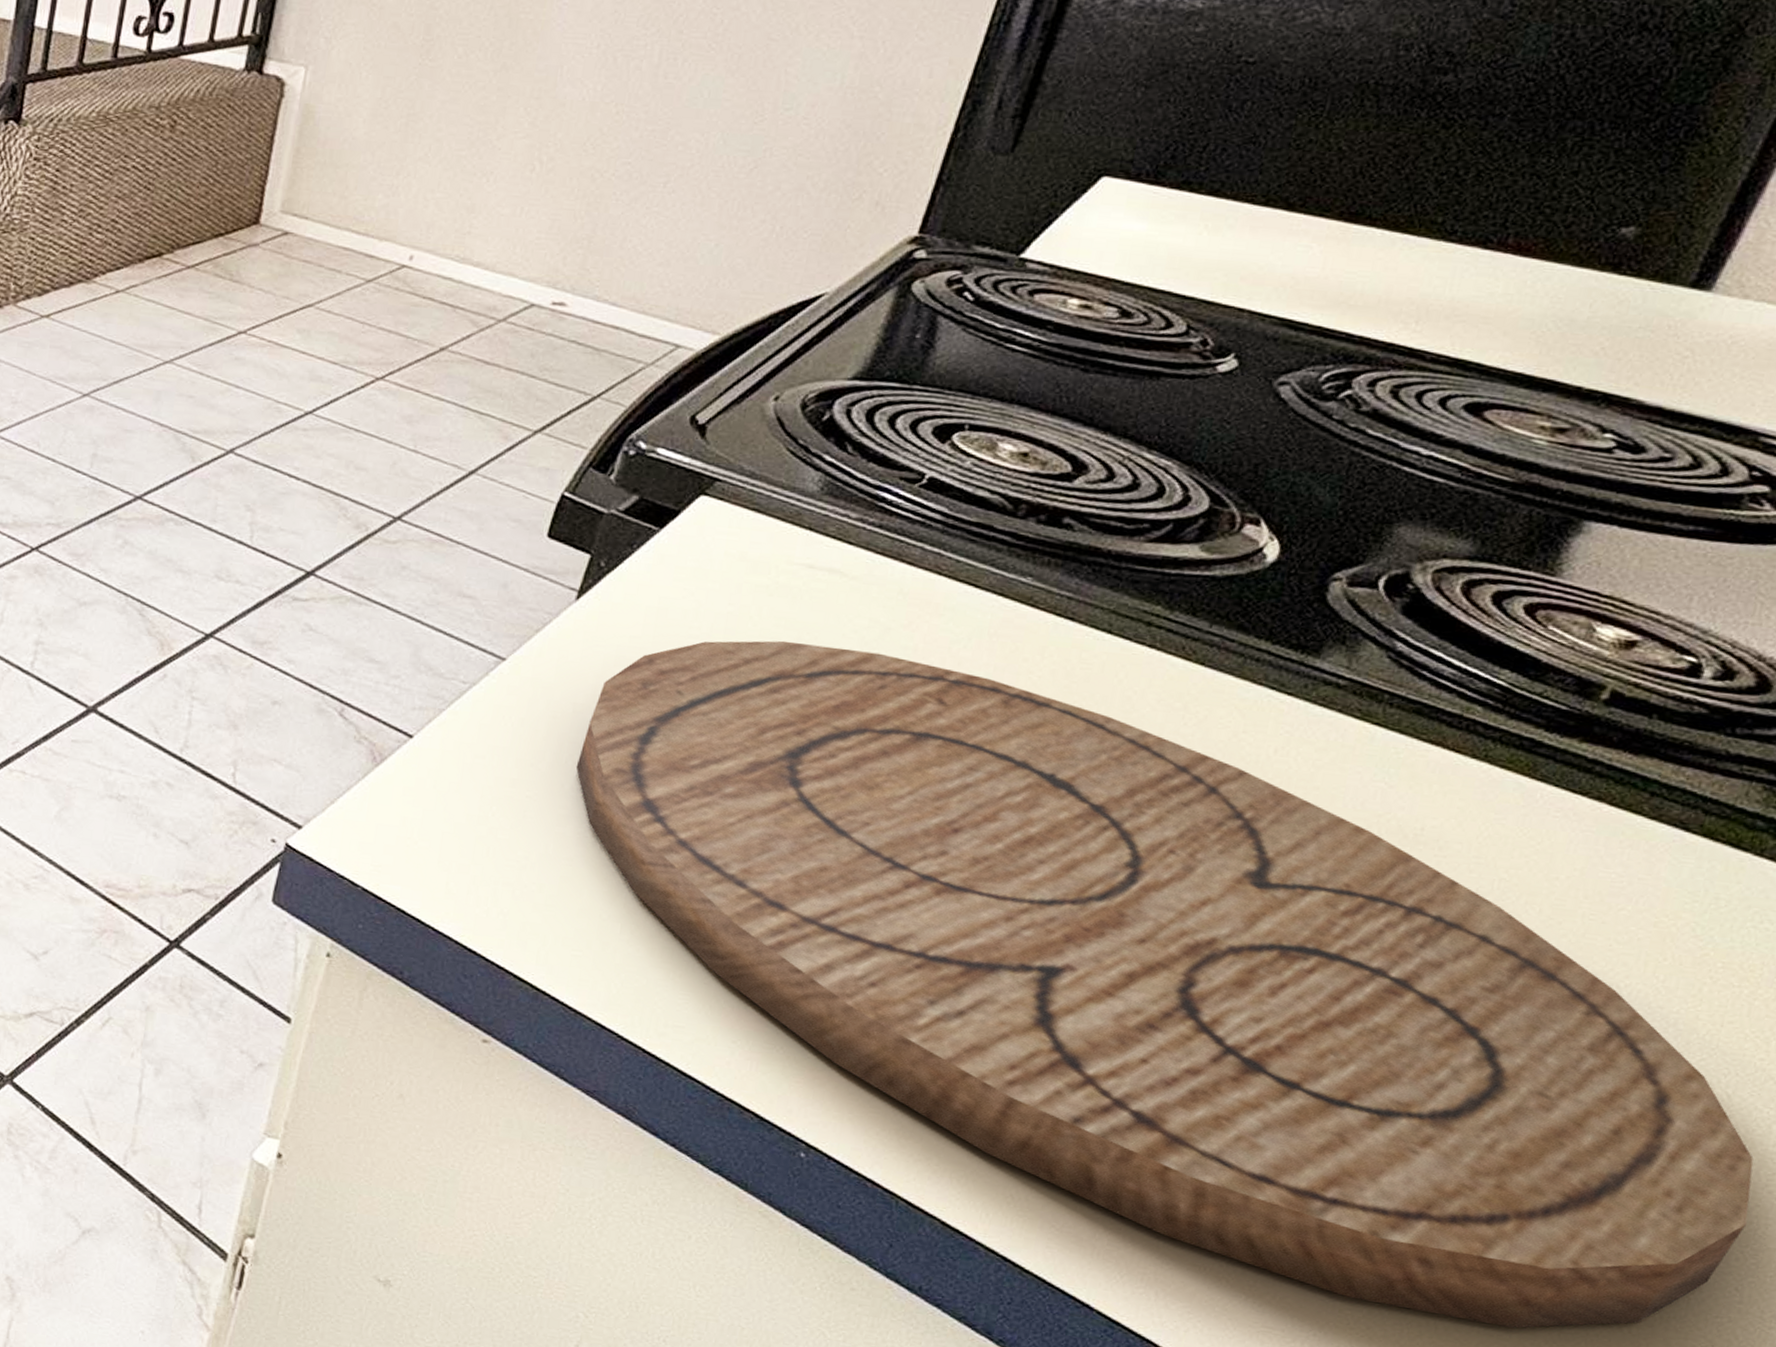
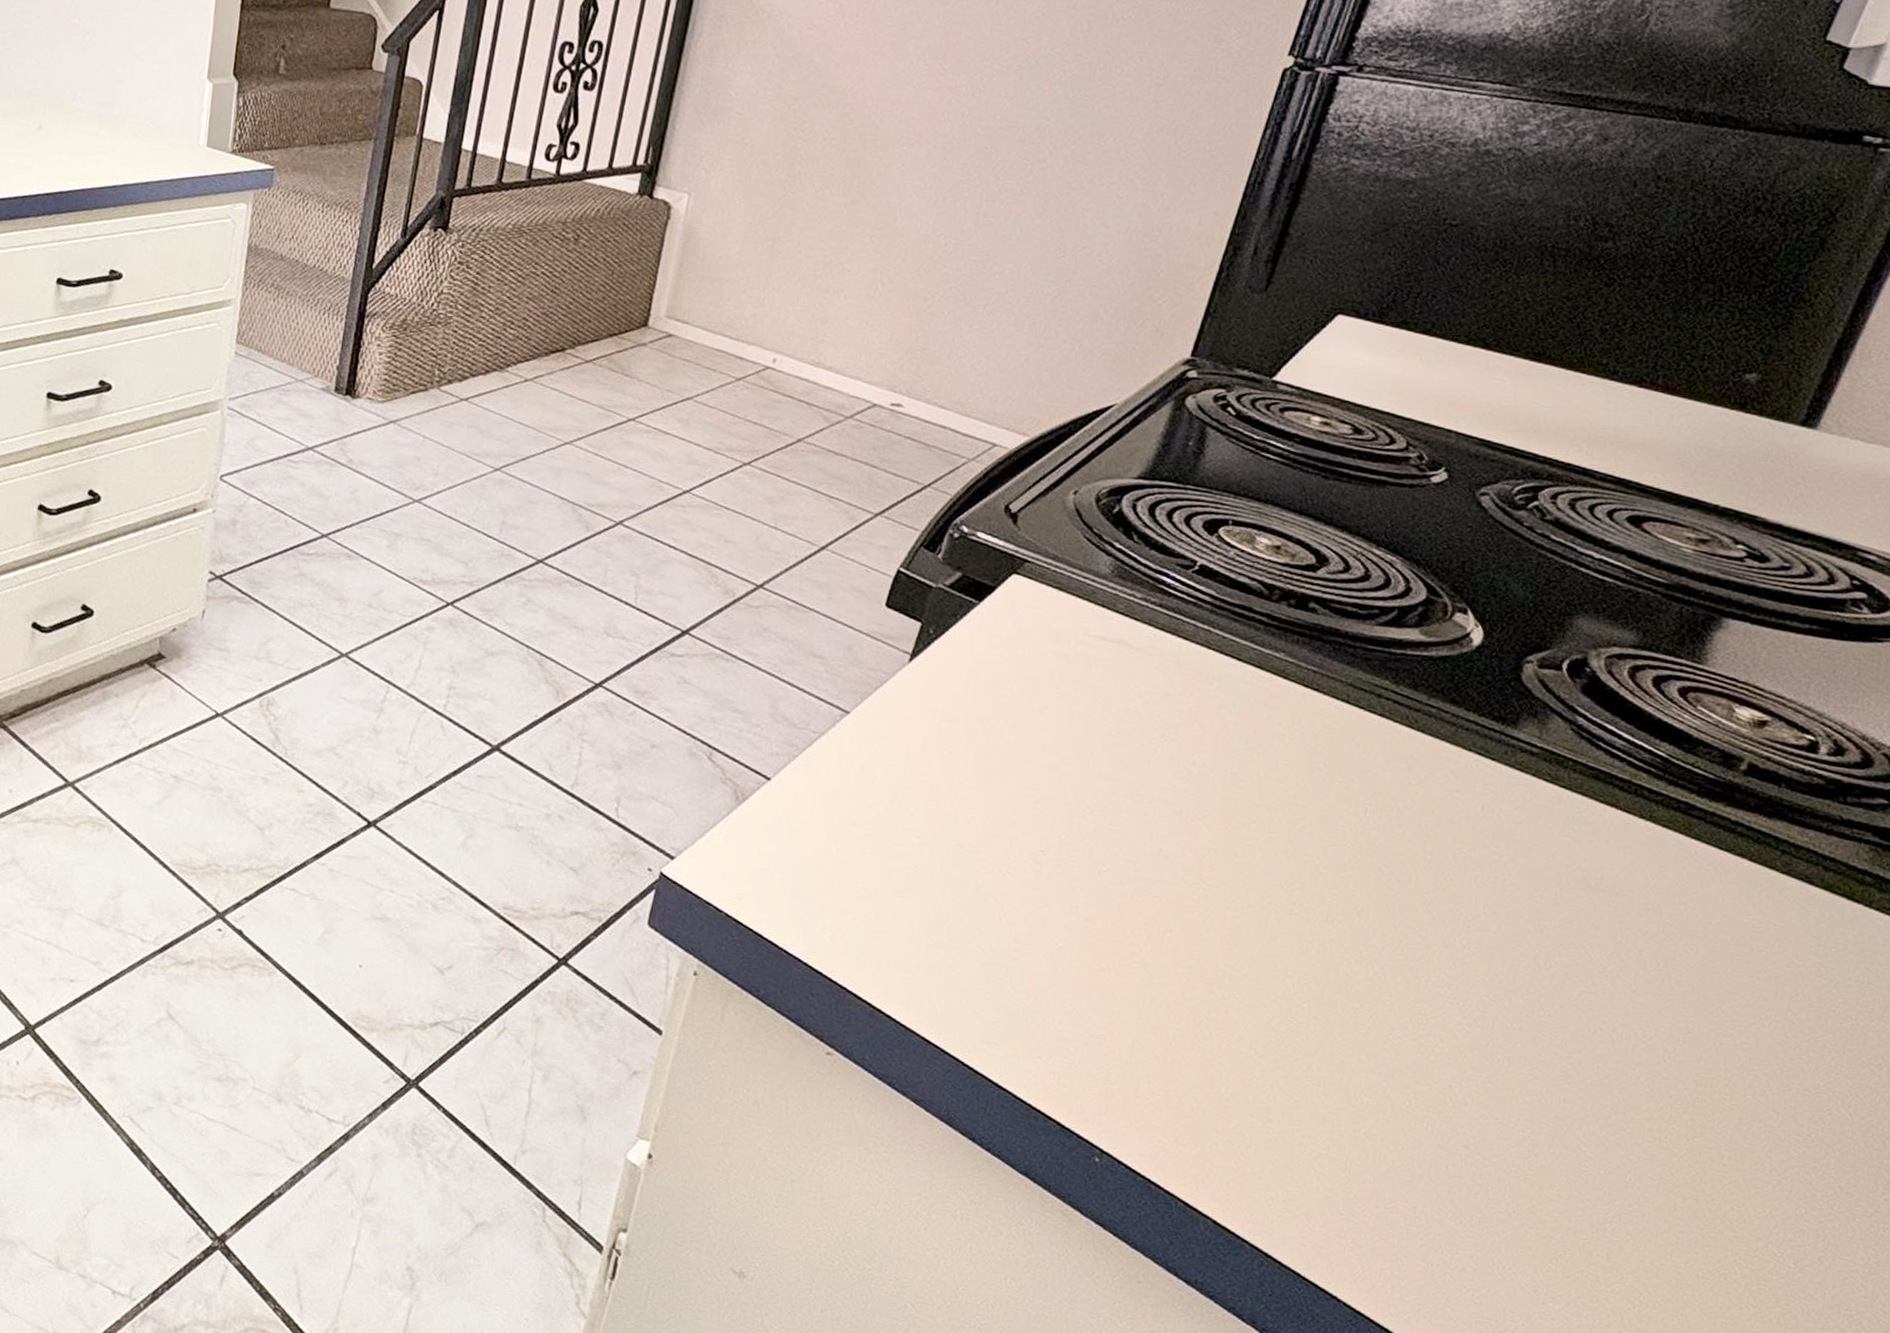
cutting board: present [575,640,1754,1329] -> none [907,701,1872,1320]

